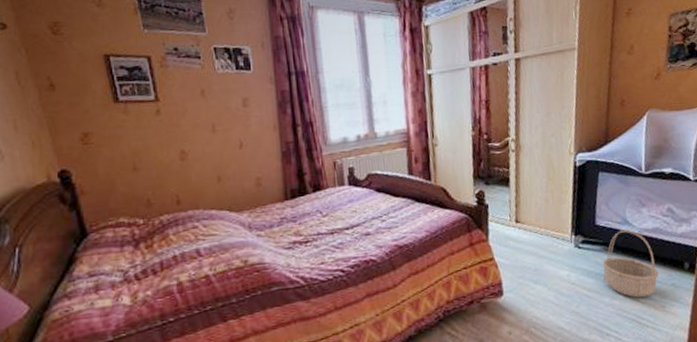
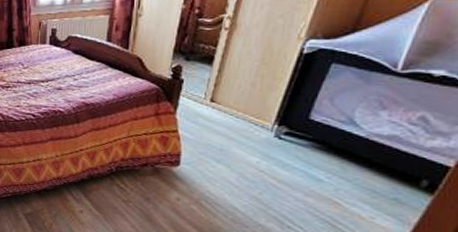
basket: present [602,229,659,298] -> none [301,130,379,204]

